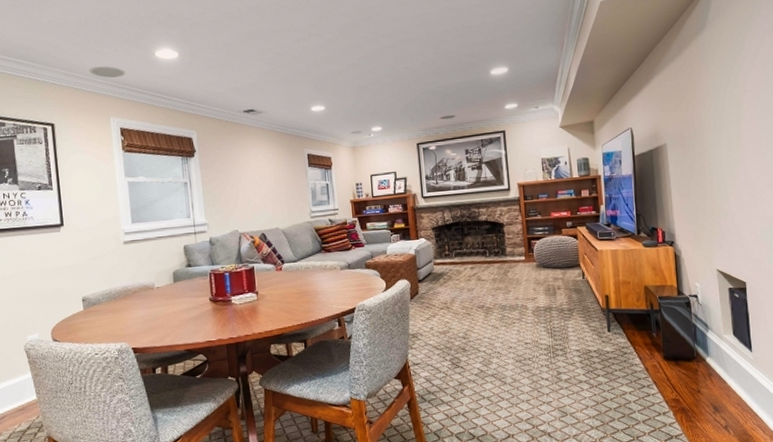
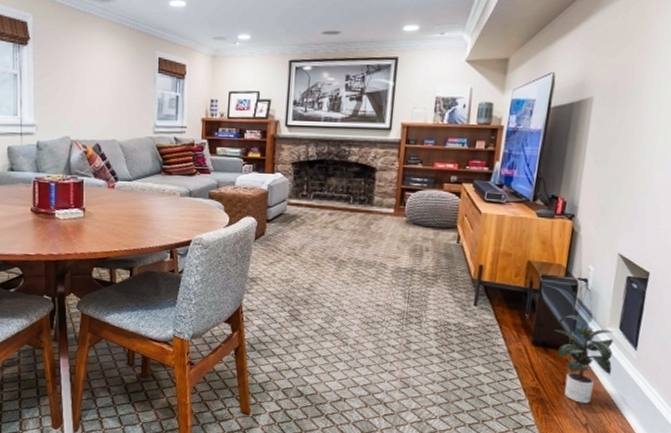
potted plant: none [679,328,736,407] -> present [553,315,614,403]

